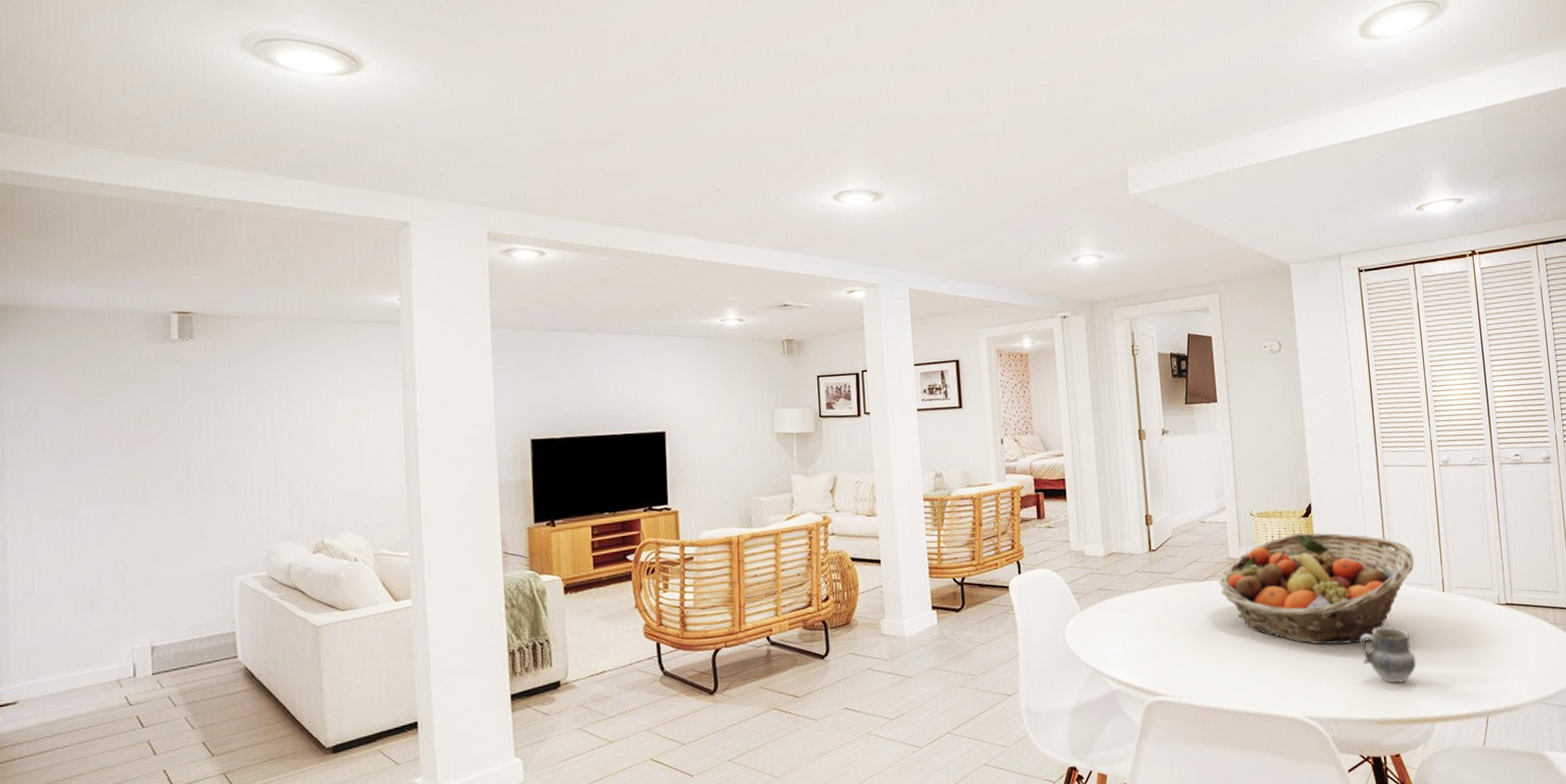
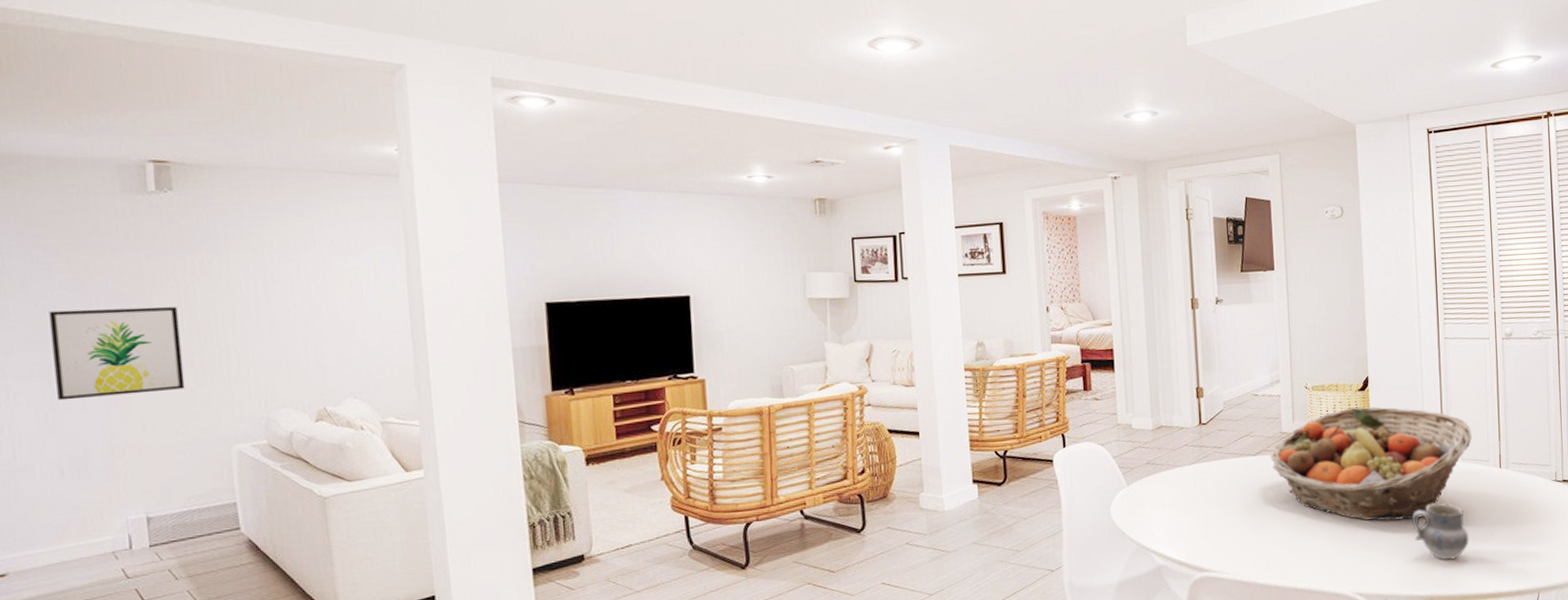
wall art: none [74,446,194,535] -> present [49,306,185,401]

